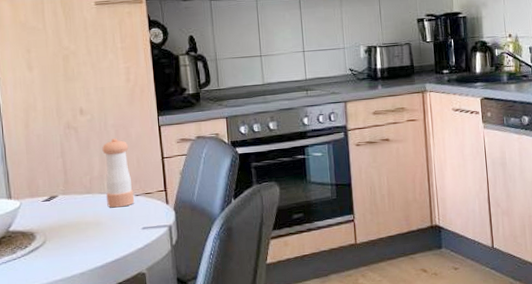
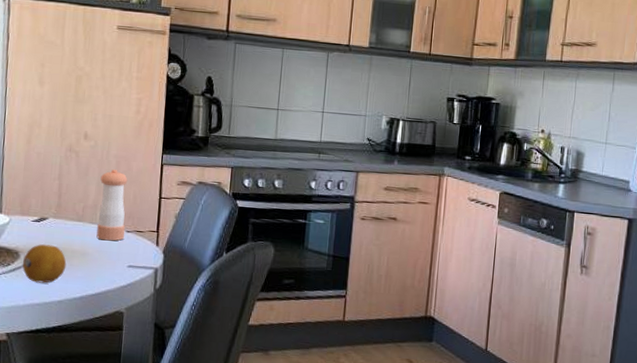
fruit: none [40,221,83,260] -> present [23,244,67,283]

